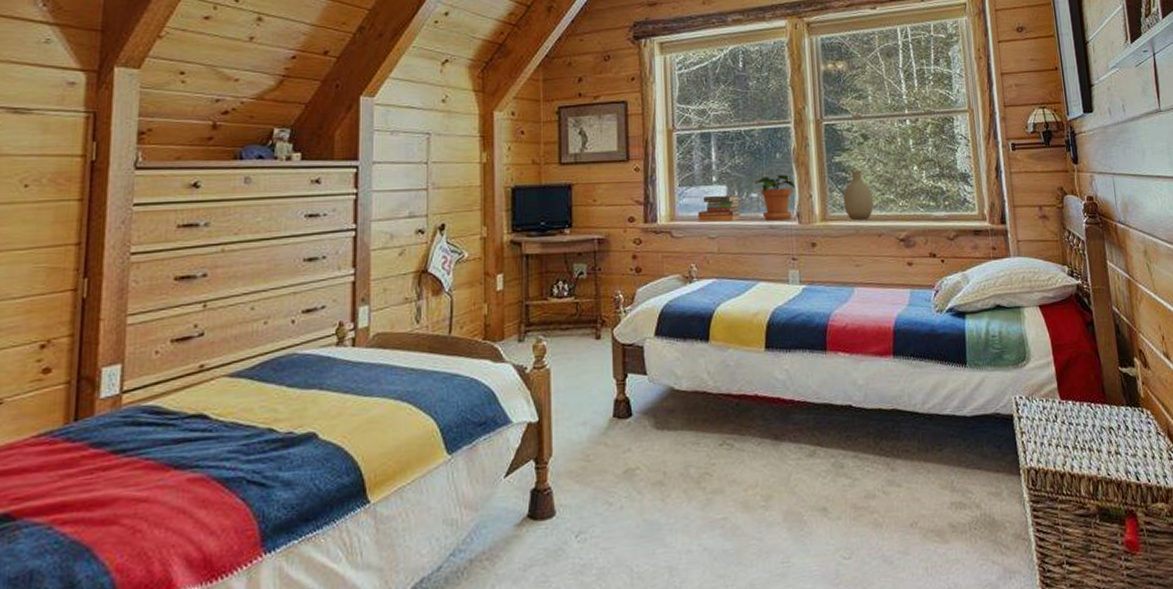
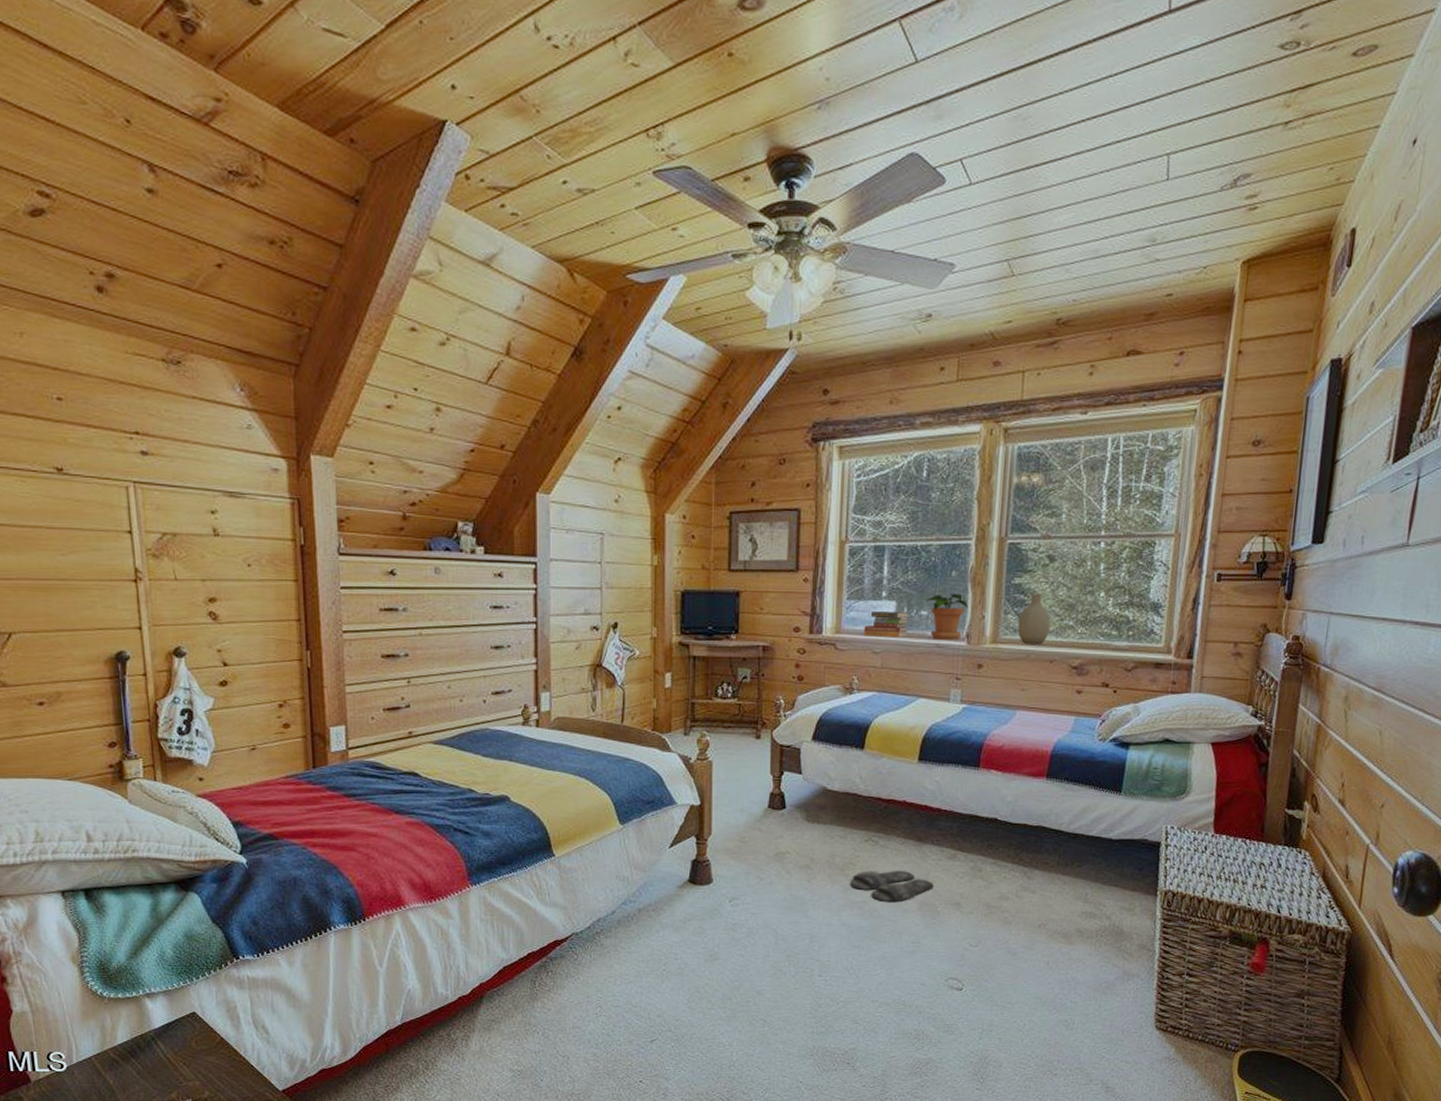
slippers: none [708,475,797,517] -> present [850,870,934,903]

